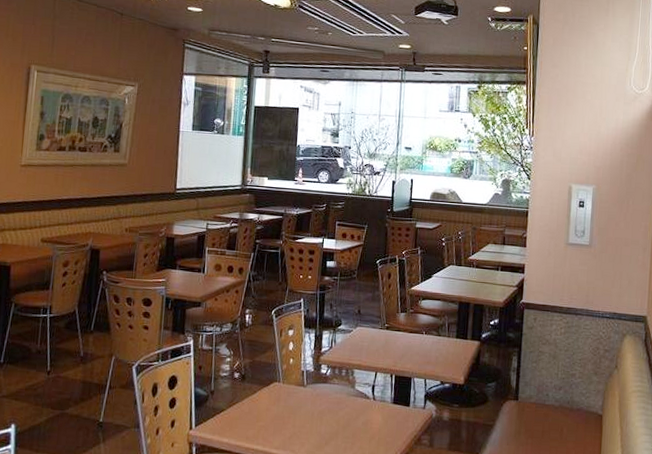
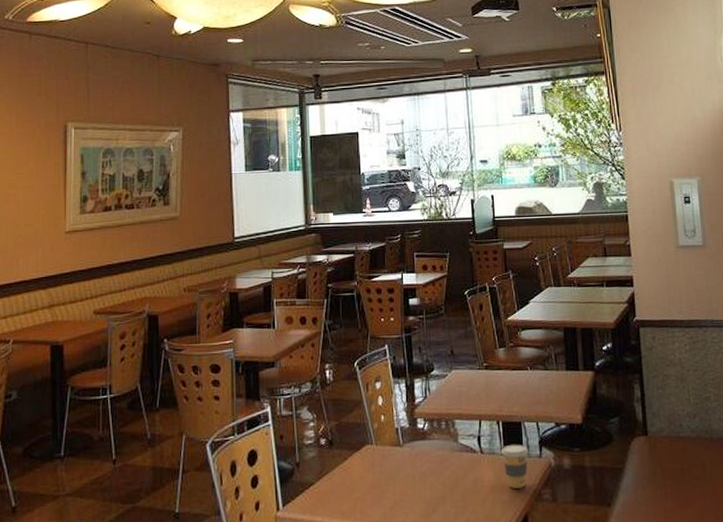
coffee cup: none [390,395,414,433] -> present [501,444,528,489]

